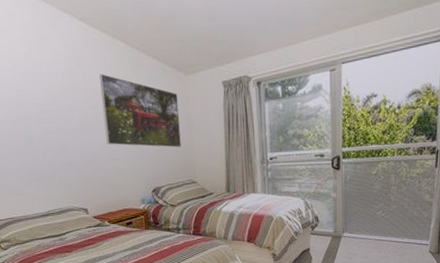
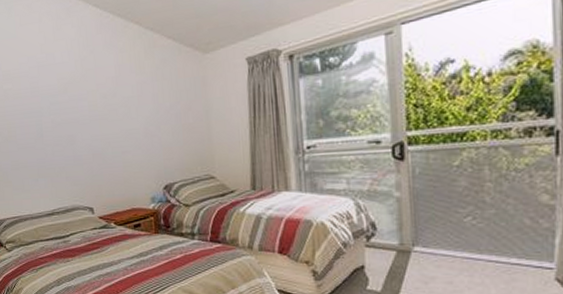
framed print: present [99,74,181,148] -> none [111,59,198,137]

